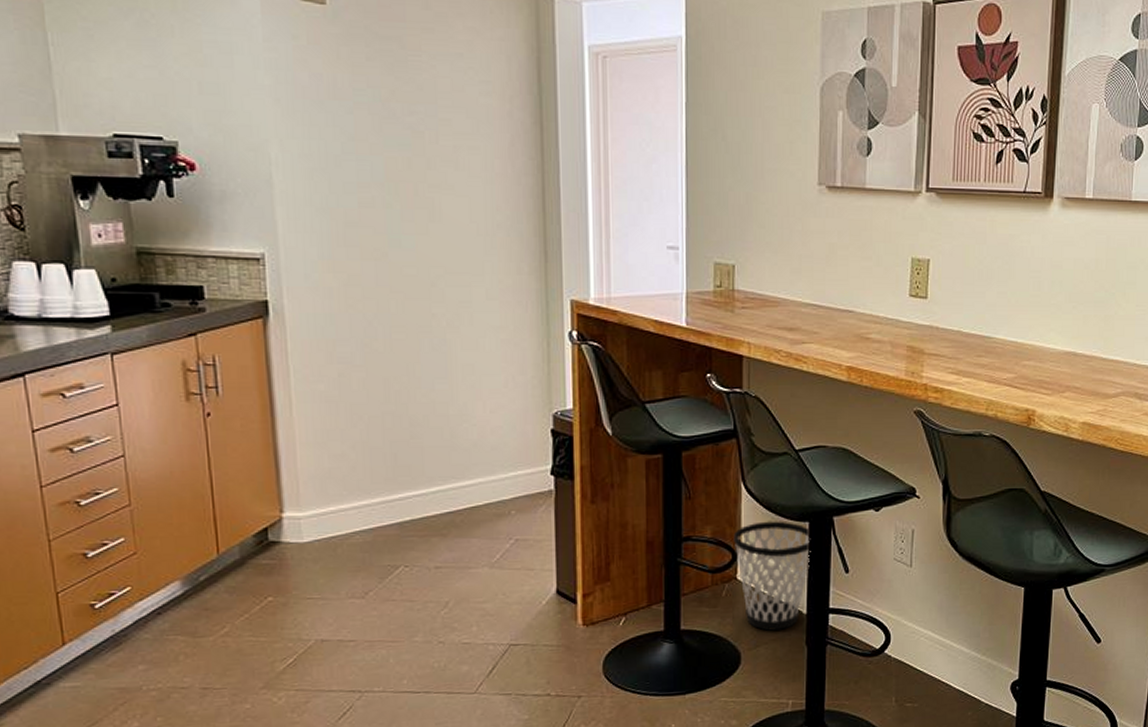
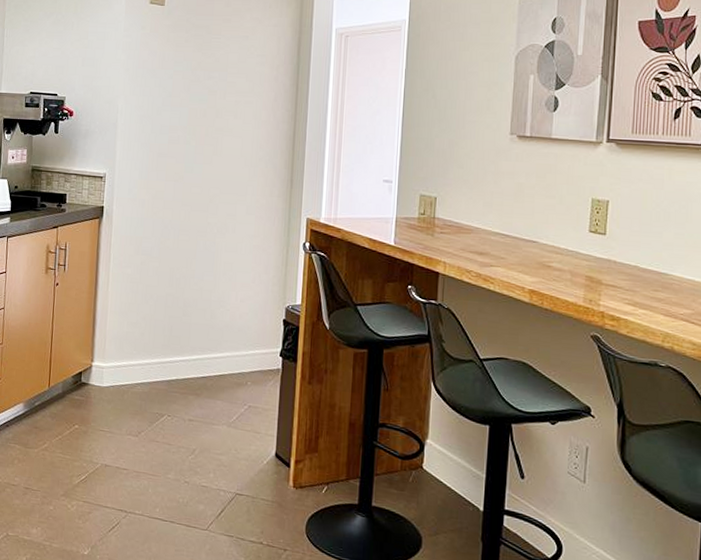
wastebasket: present [733,521,811,631] -> none [421,419,491,522]

